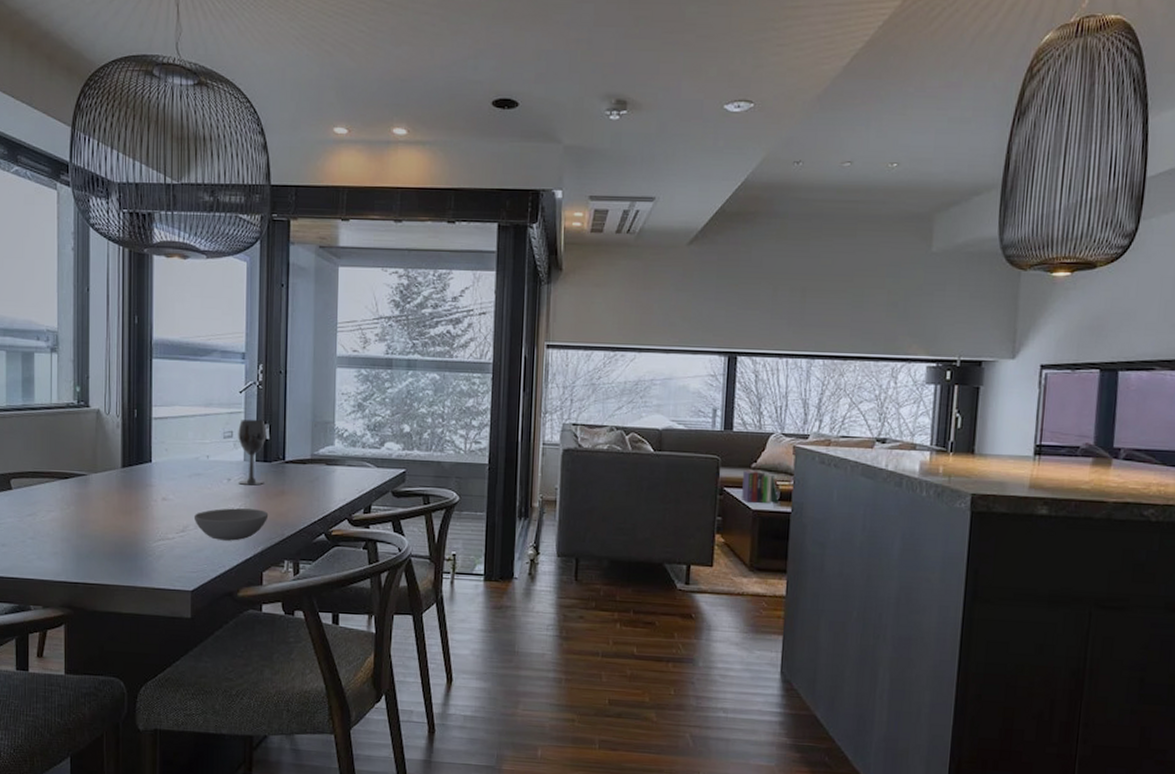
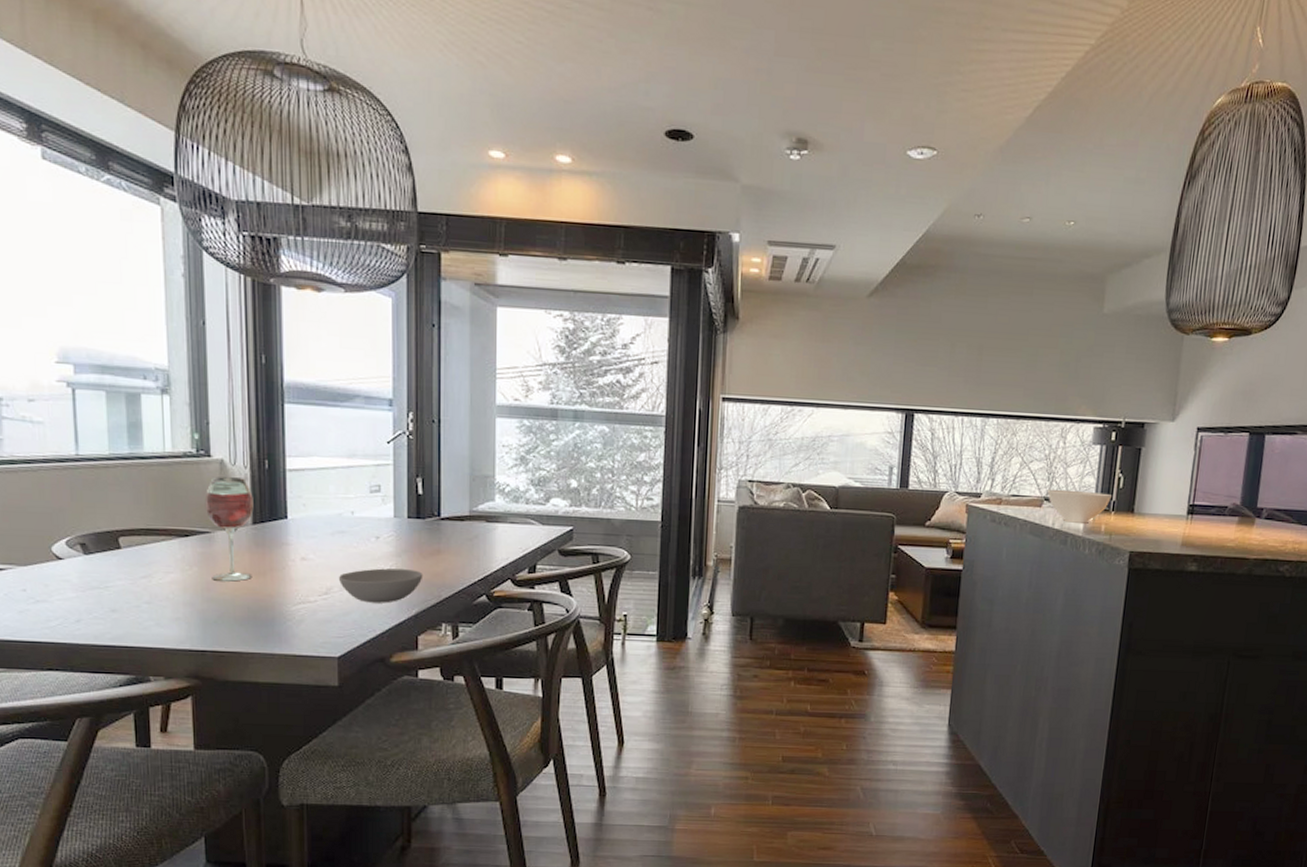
wineglass: none [82,425,123,520] -> present [204,476,254,582]
wine glass: present [238,419,267,486] -> none [386,472,419,544]
books: present [742,469,778,504] -> none [915,527,951,561]
bowl: none [878,429,950,465] -> present [1047,489,1113,524]

